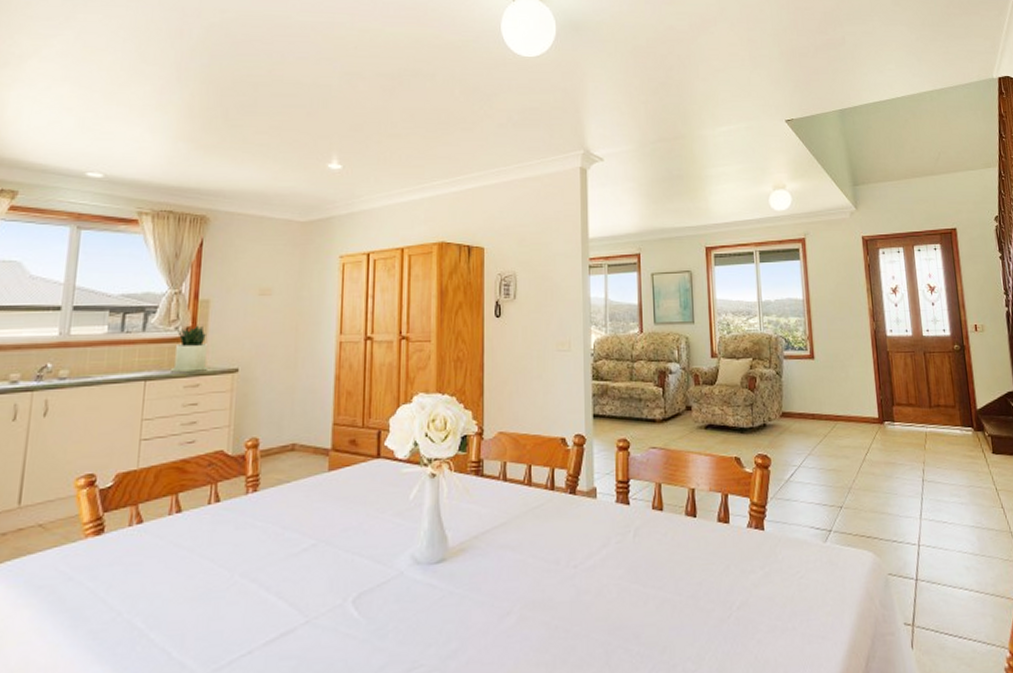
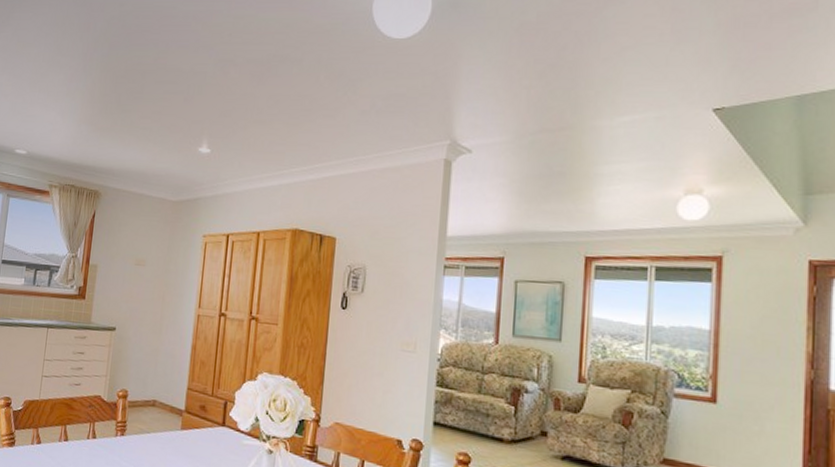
planter: present [169,325,209,374] -> none [65,286,95,327]

